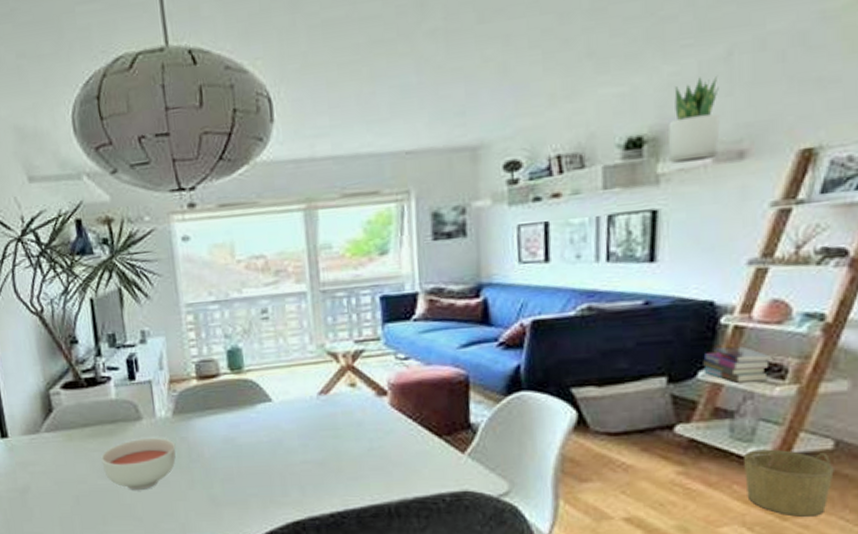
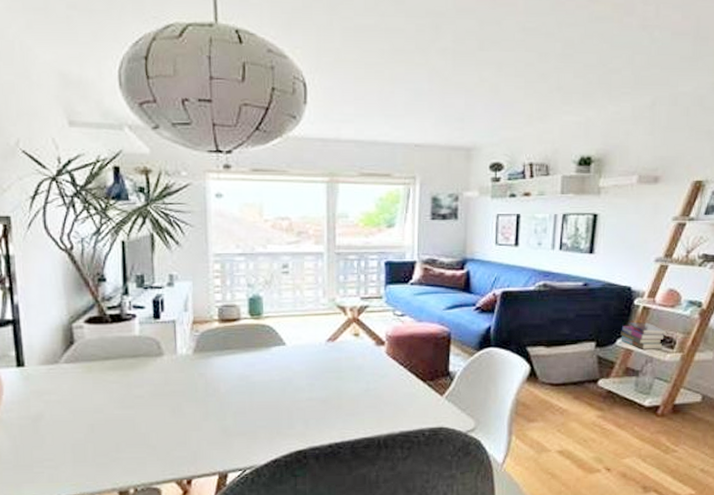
bowl: present [101,438,176,490] -> none [120,373,194,420]
planter: present [668,77,720,163] -> none [609,118,645,180]
basket: present [744,449,834,517] -> none [643,400,700,451]

